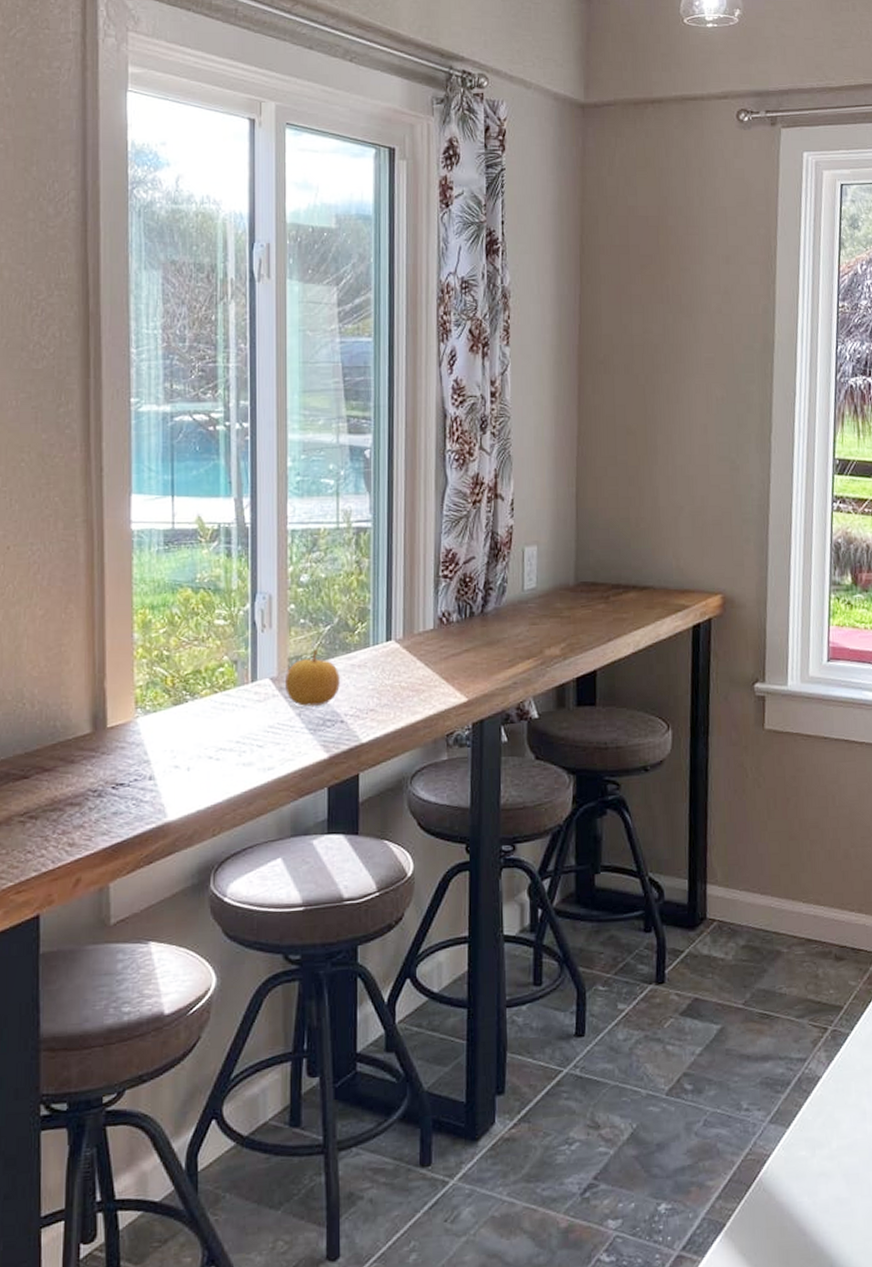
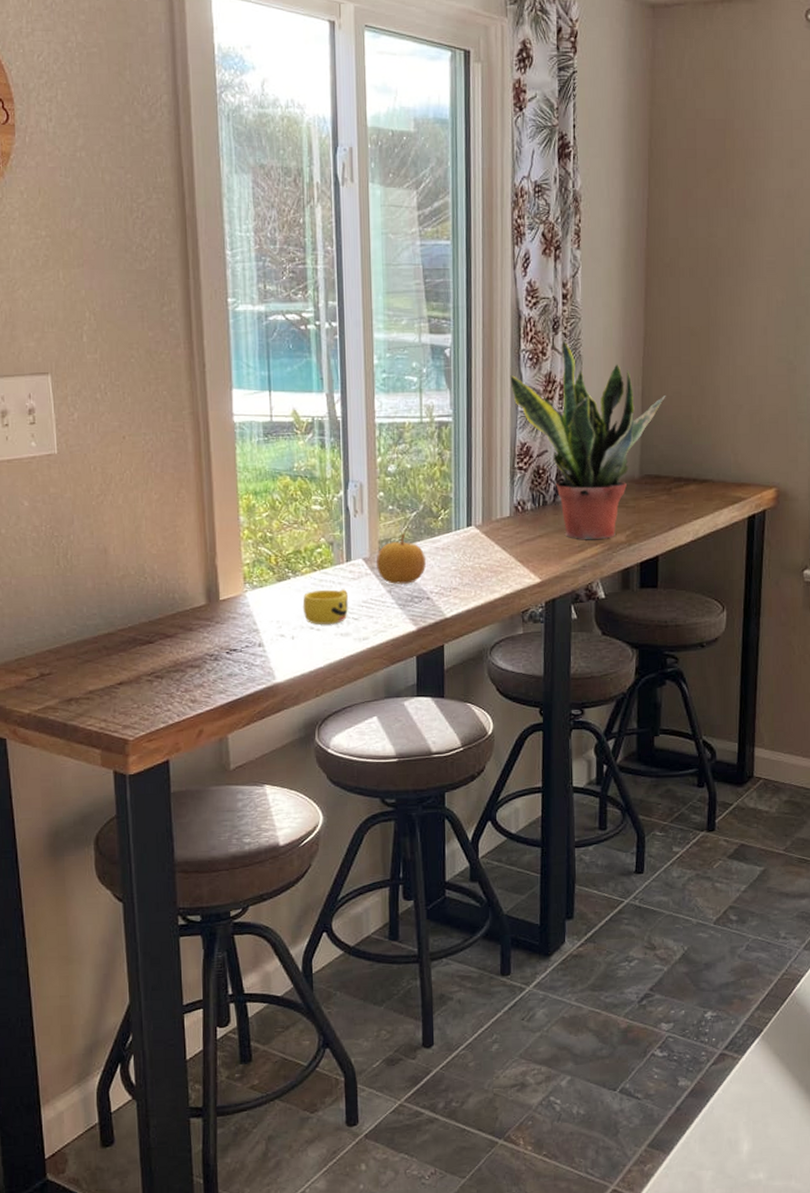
cup: none [201,713,252,753] -> present [302,589,348,624]
potted plant: none [435,438,602,653] -> present [510,339,666,539]

